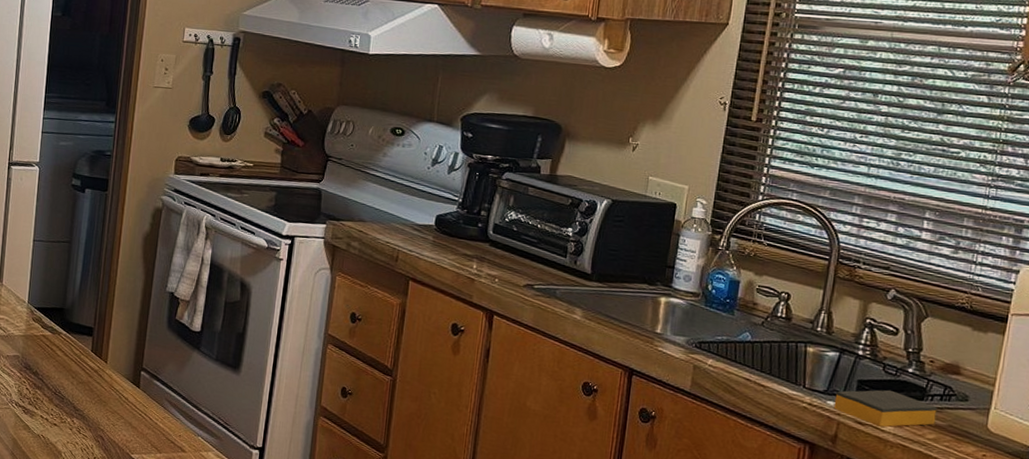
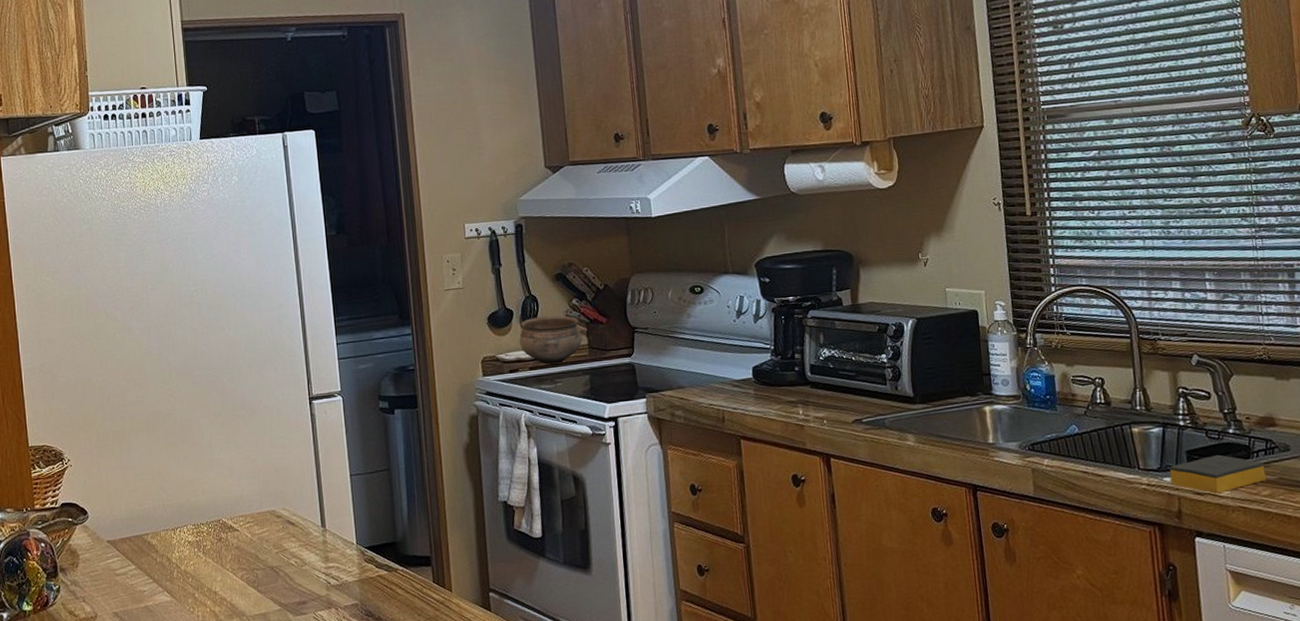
cooking pot: none [215,128,277,176] -> present [519,315,583,365]

